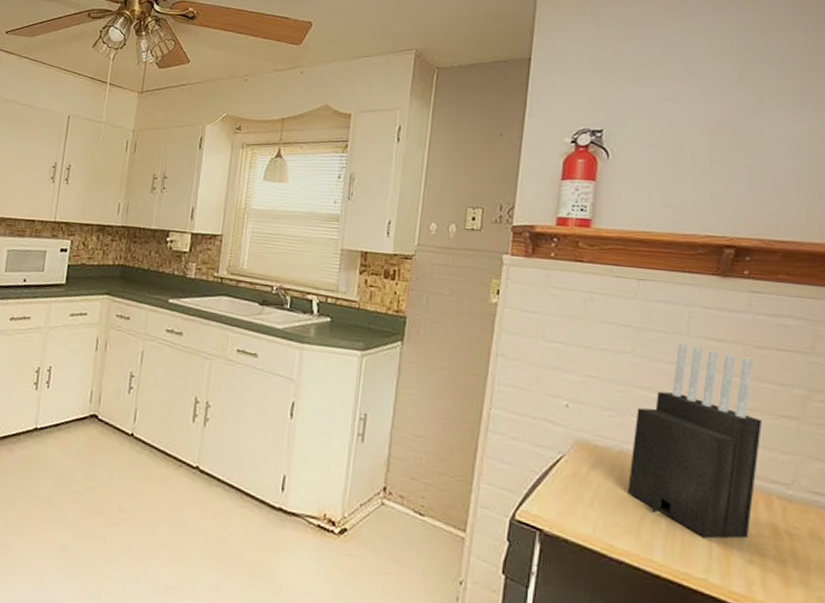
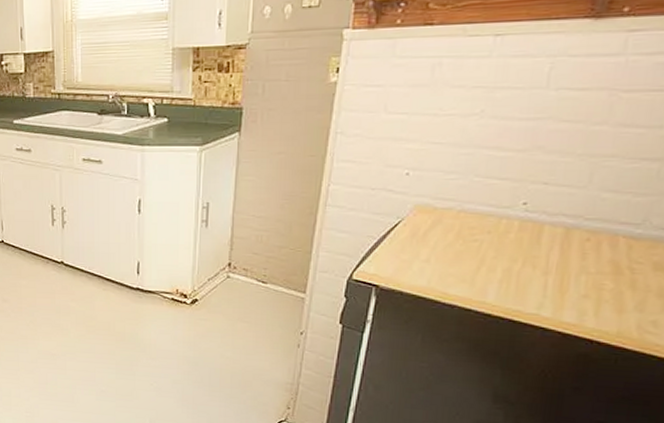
knife block: present [628,342,762,539] -> none [465,97,619,280]

